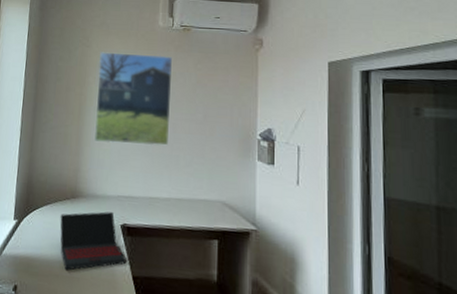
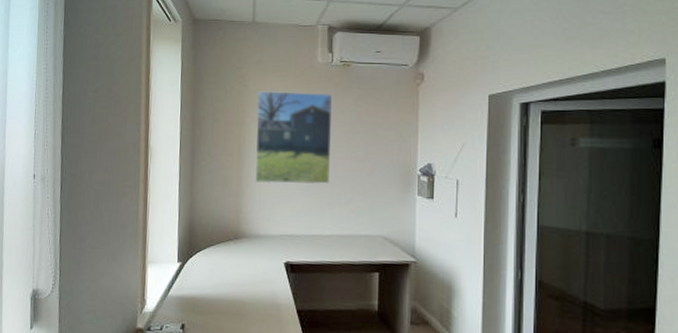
laptop: present [60,211,127,271] -> none [224,250,291,308]

